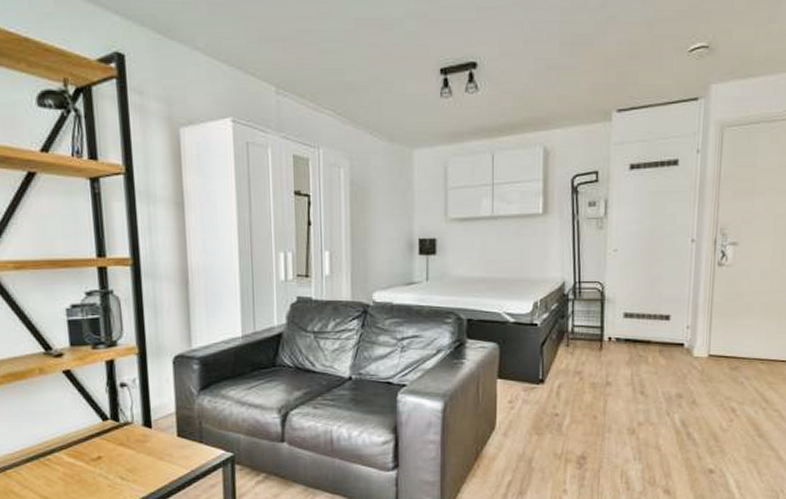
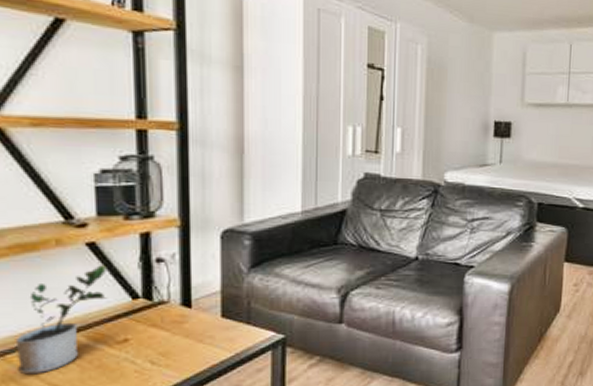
potted plant: none [12,389,83,488] -> present [15,264,108,375]

